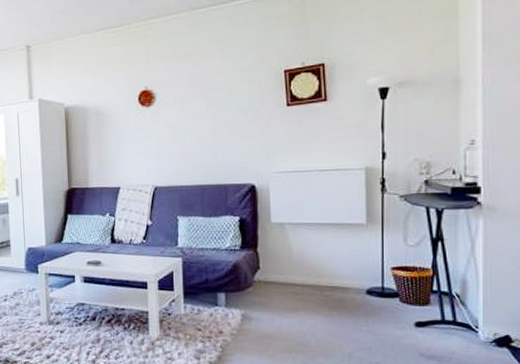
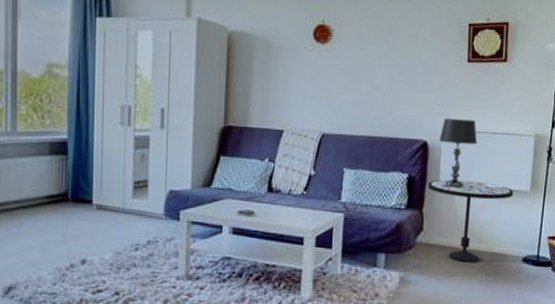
side table: none [259,218,349,298] -> present [427,180,514,263]
table lamp: none [266,160,306,226] -> present [438,119,478,188]

